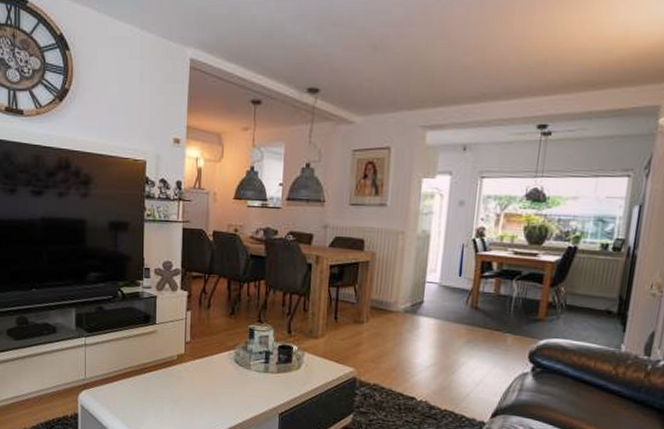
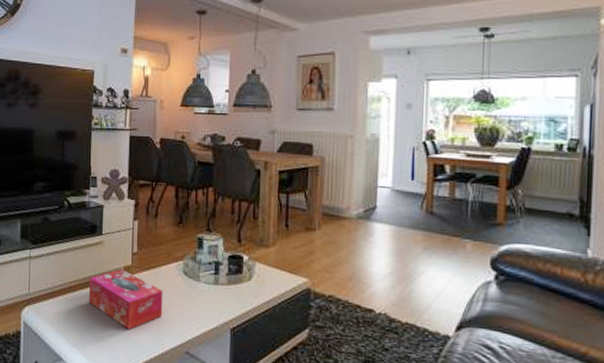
tissue box: none [143,357,215,413] -> present [88,269,163,329]

